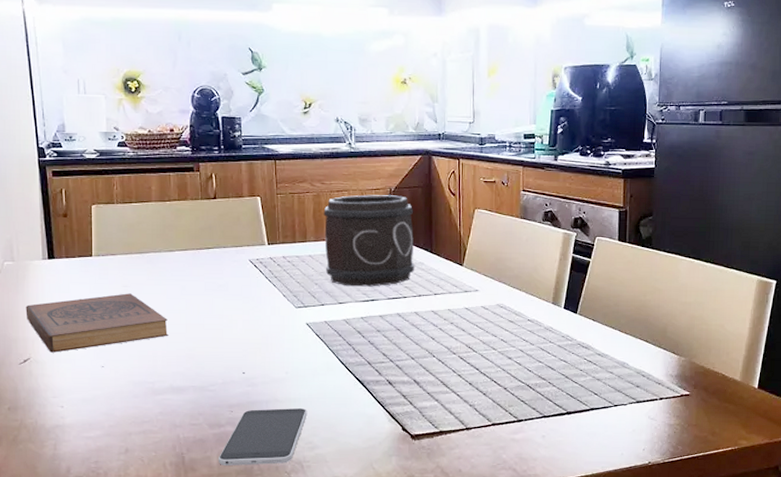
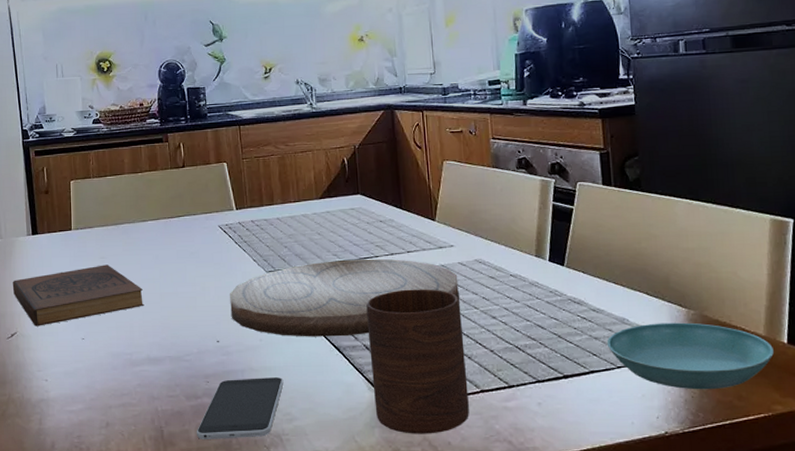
cutting board: none [258,299,480,372] -> present [230,258,459,337]
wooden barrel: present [323,195,415,287] -> none [289,152,385,248]
cup: none [391,329,481,462] -> present [366,289,469,434]
saucer: none [607,367,746,427] -> present [606,322,774,390]

